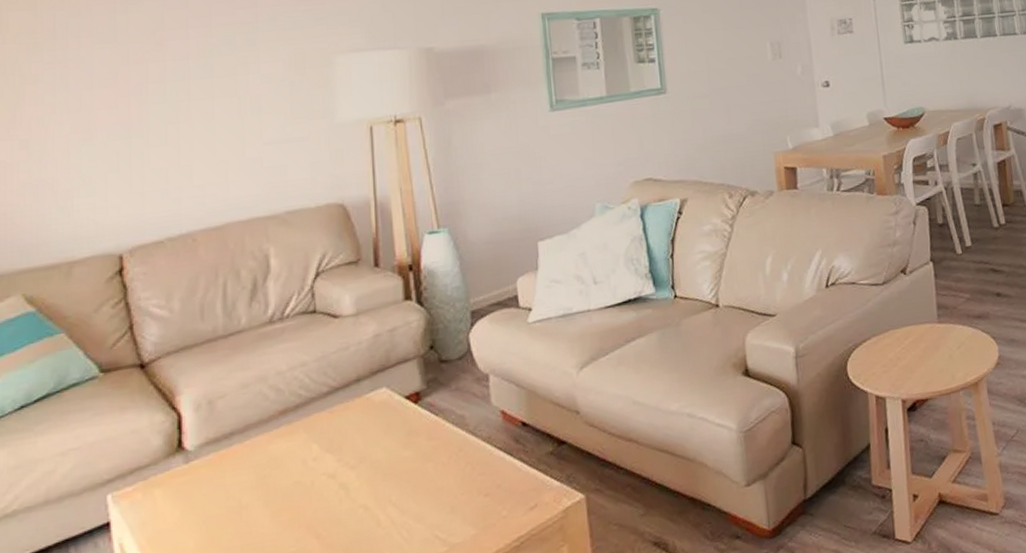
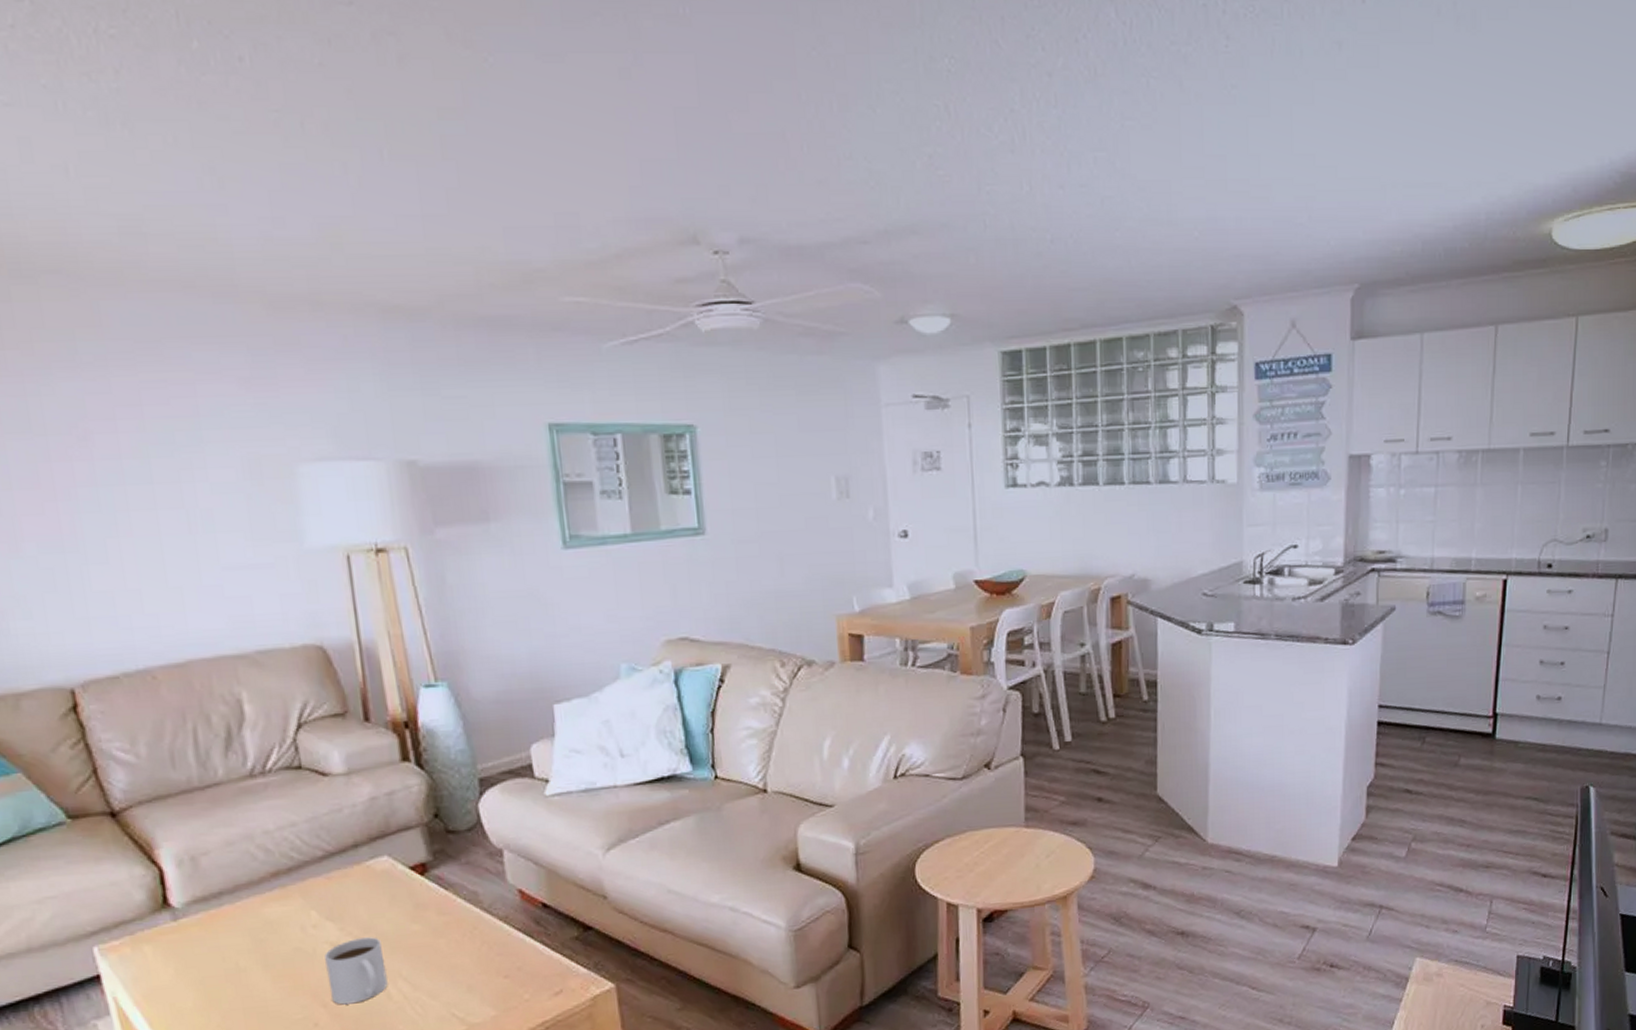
mug: none [322,465,378,535] -> present [324,937,388,1005]

